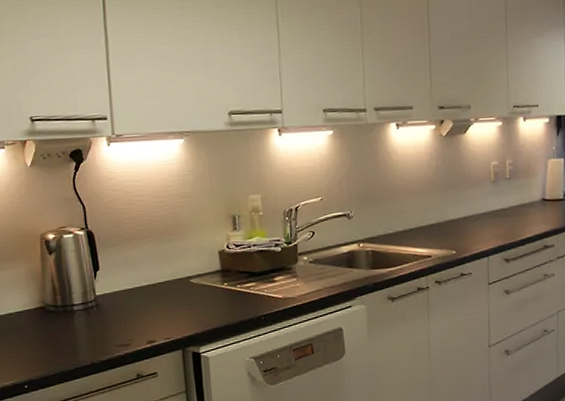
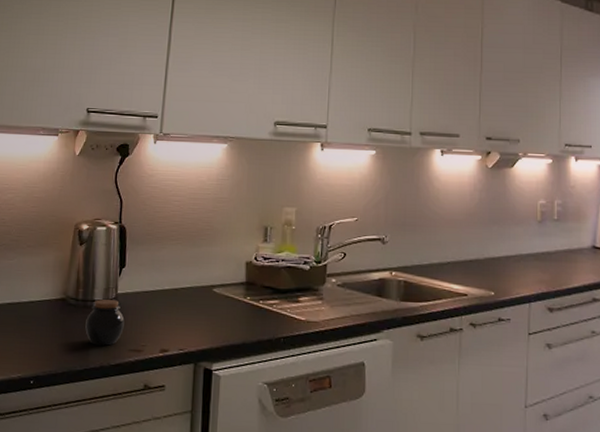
jar: none [69,301,108,346] -> present [85,298,125,346]

